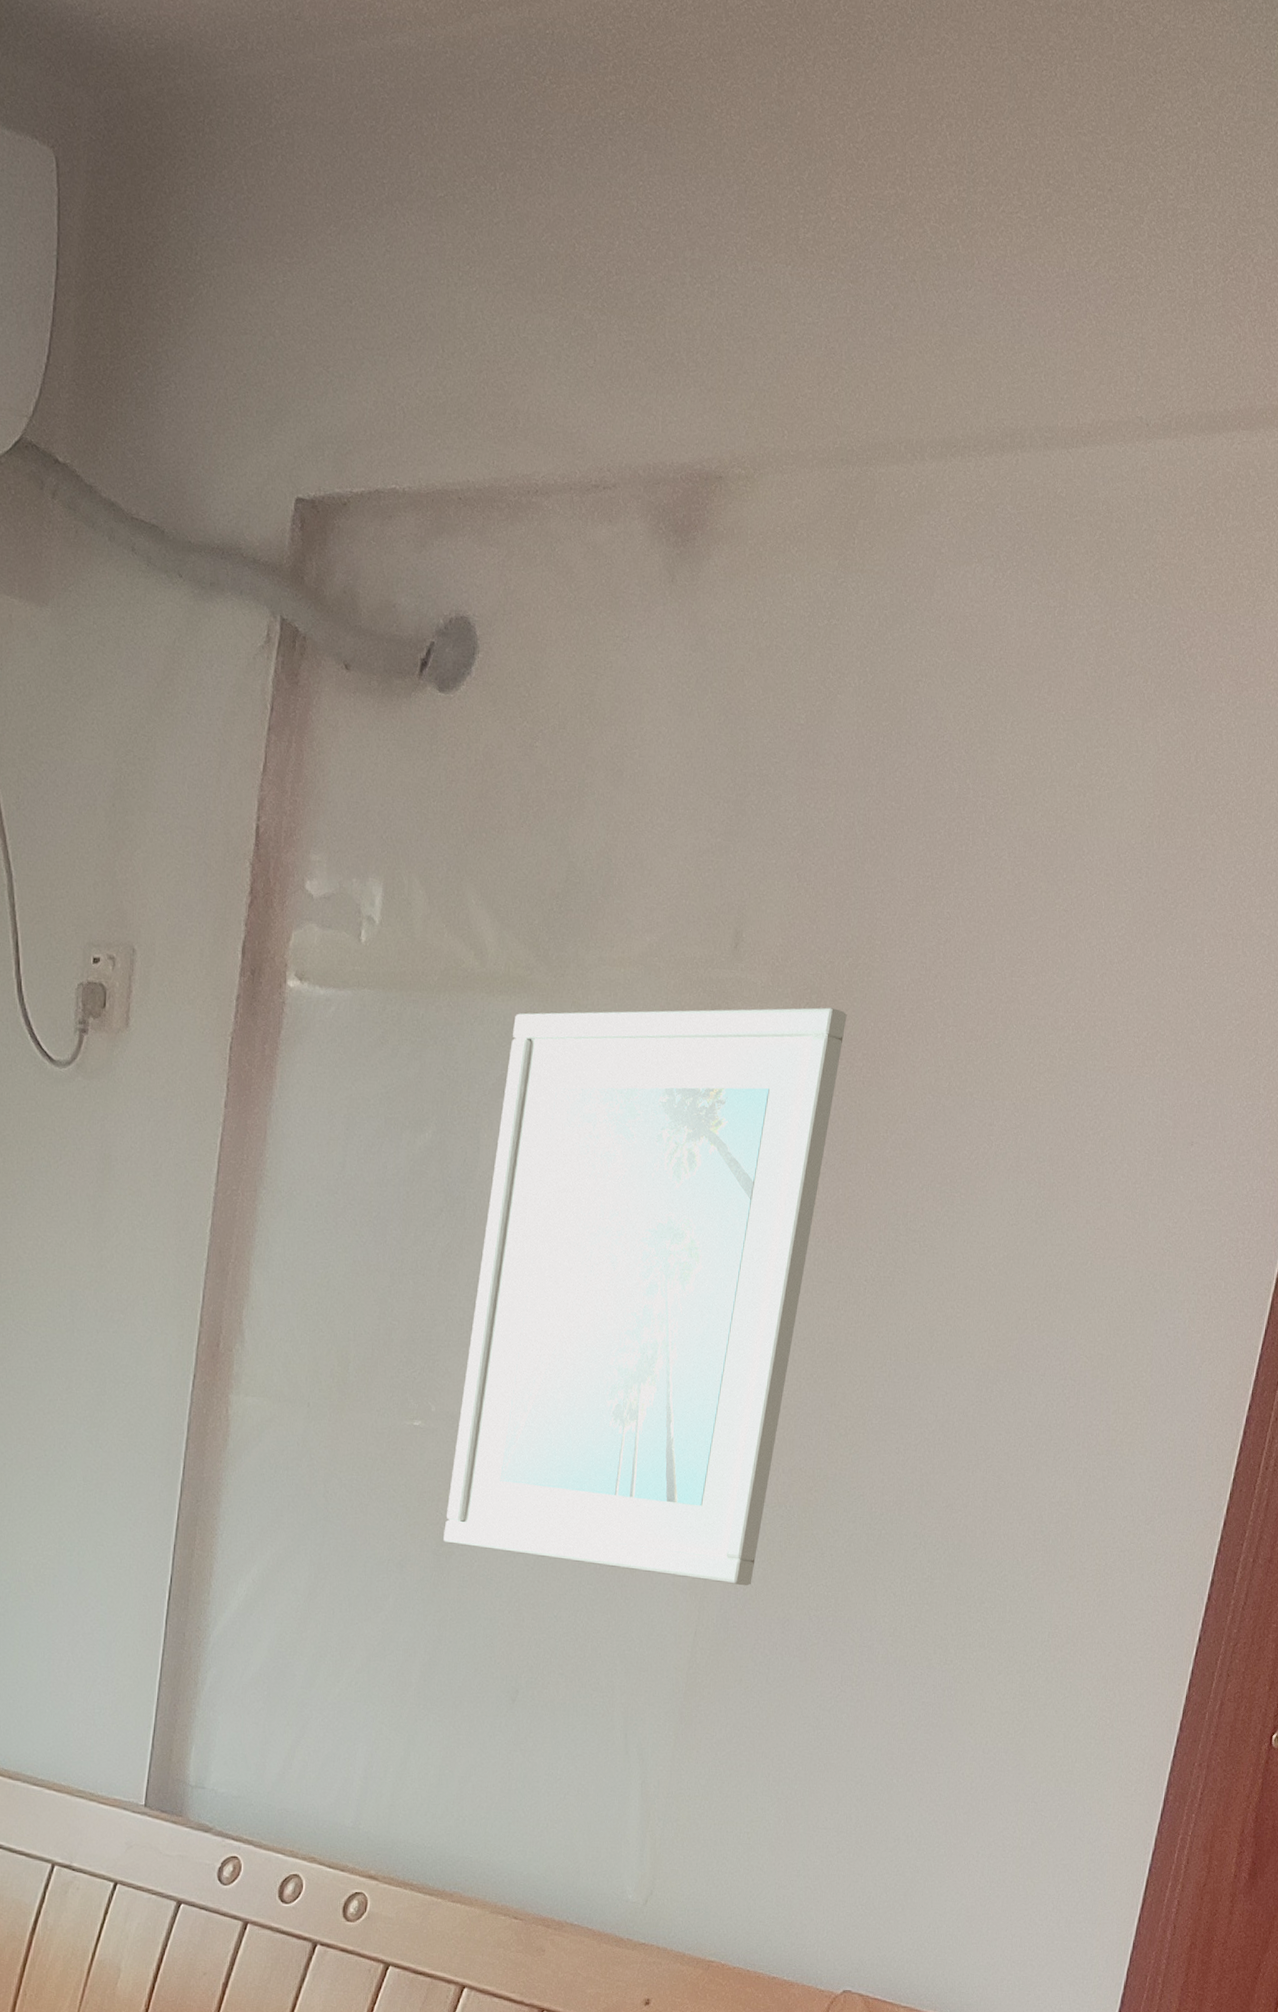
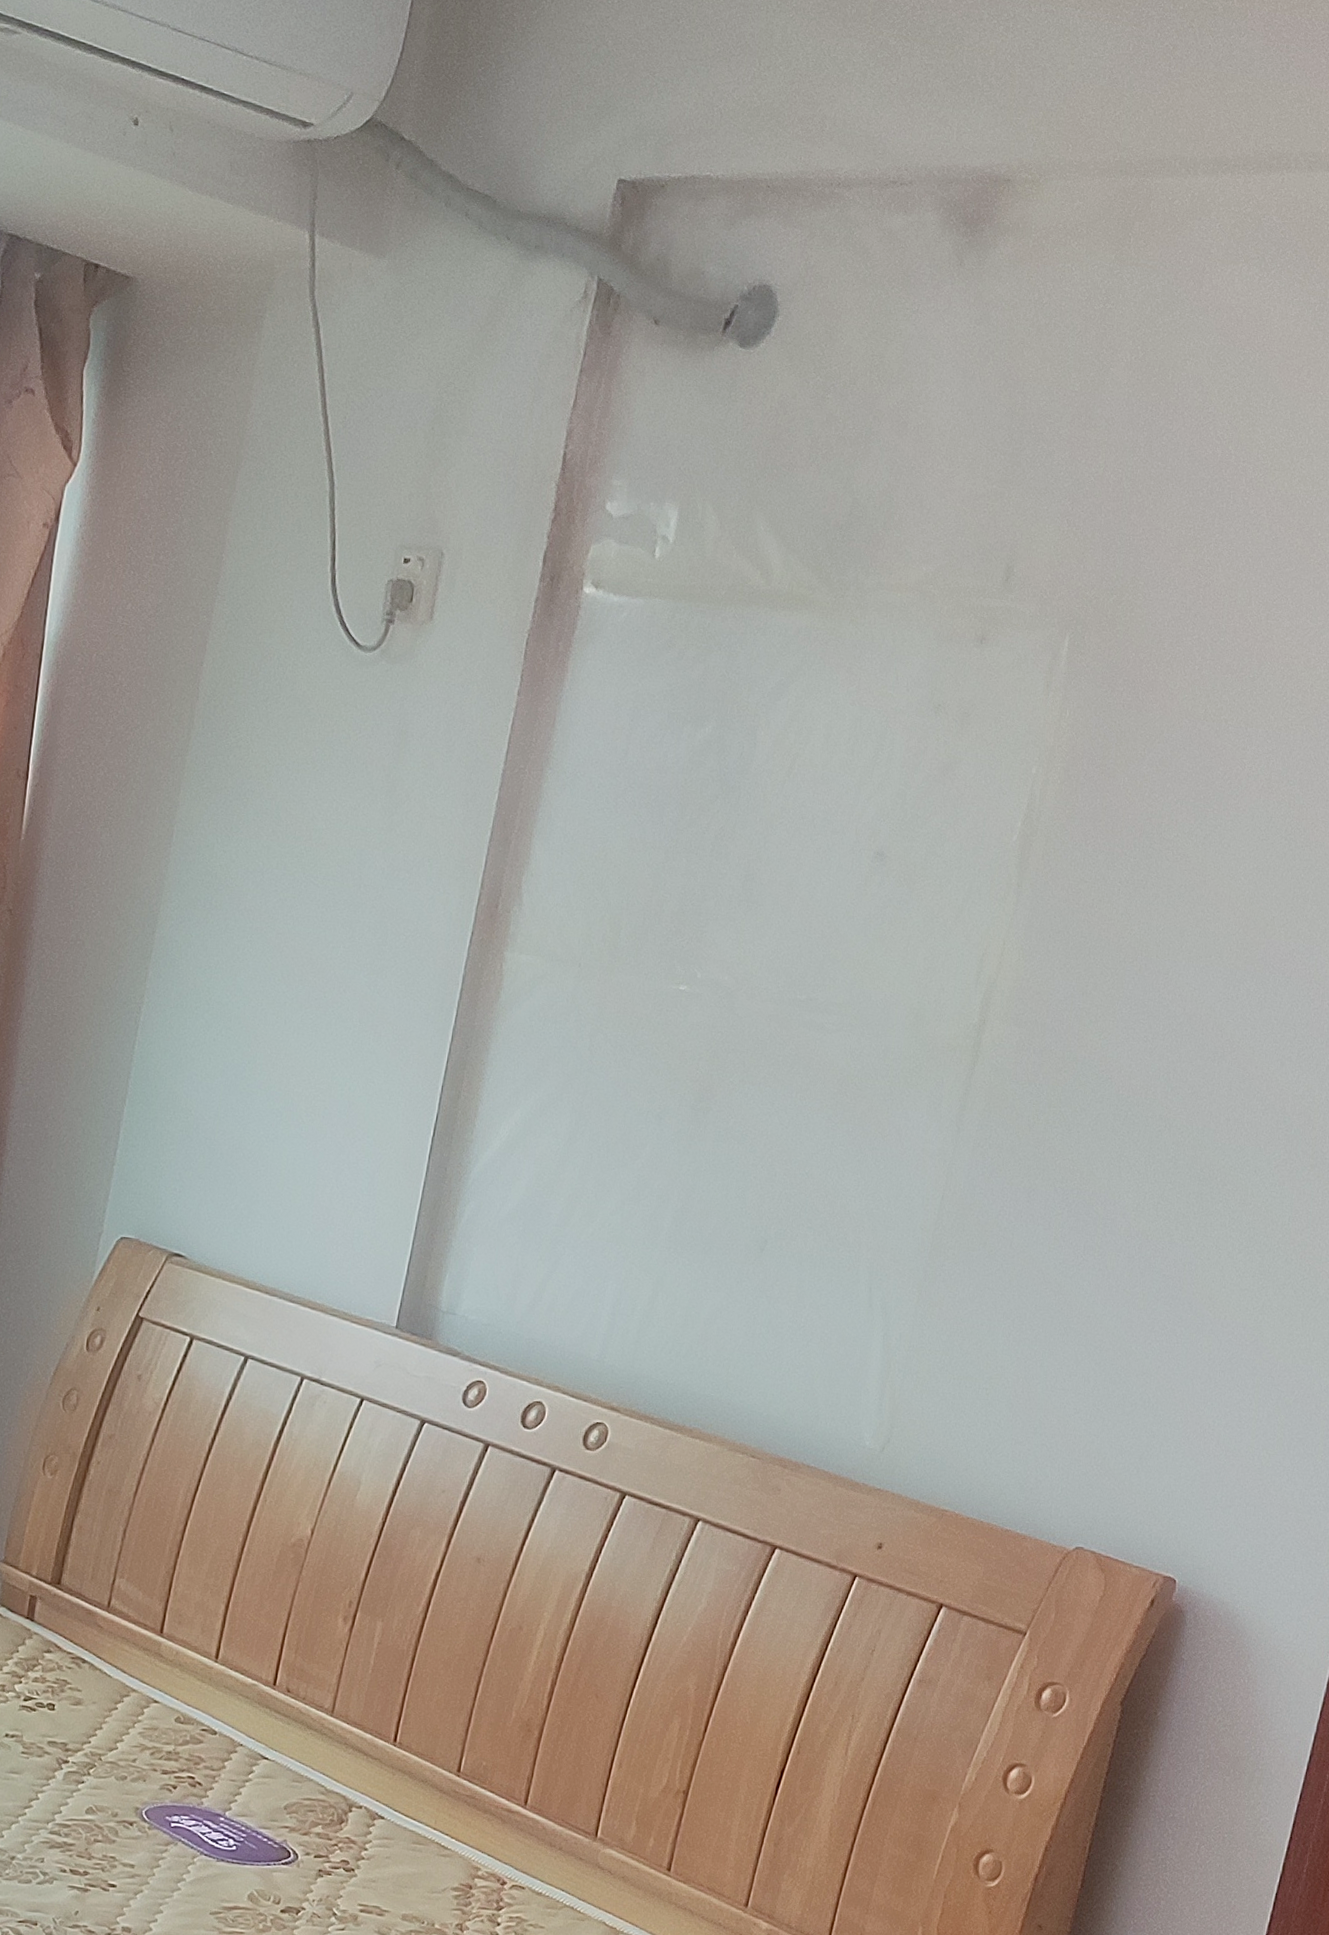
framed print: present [443,1007,847,1586] -> none [702,627,1110,1156]

